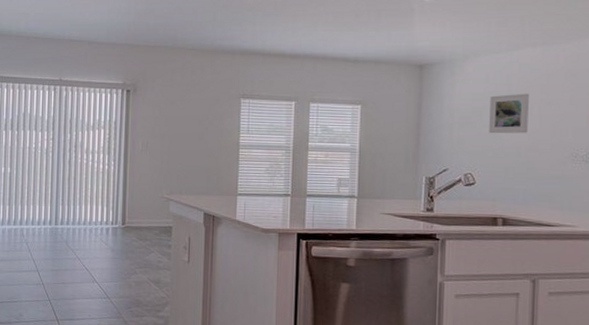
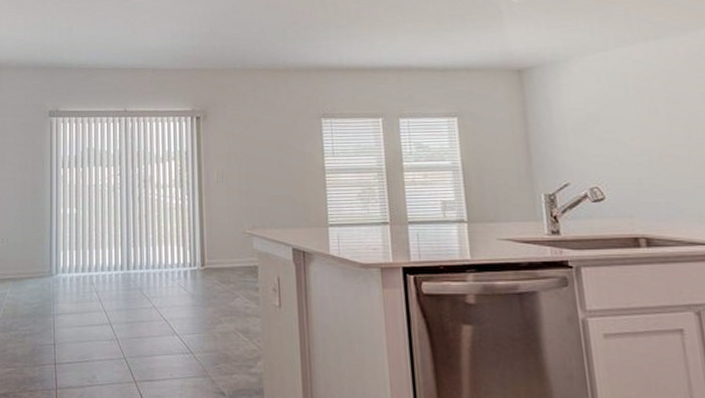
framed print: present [489,93,529,134] -> none [605,92,657,141]

